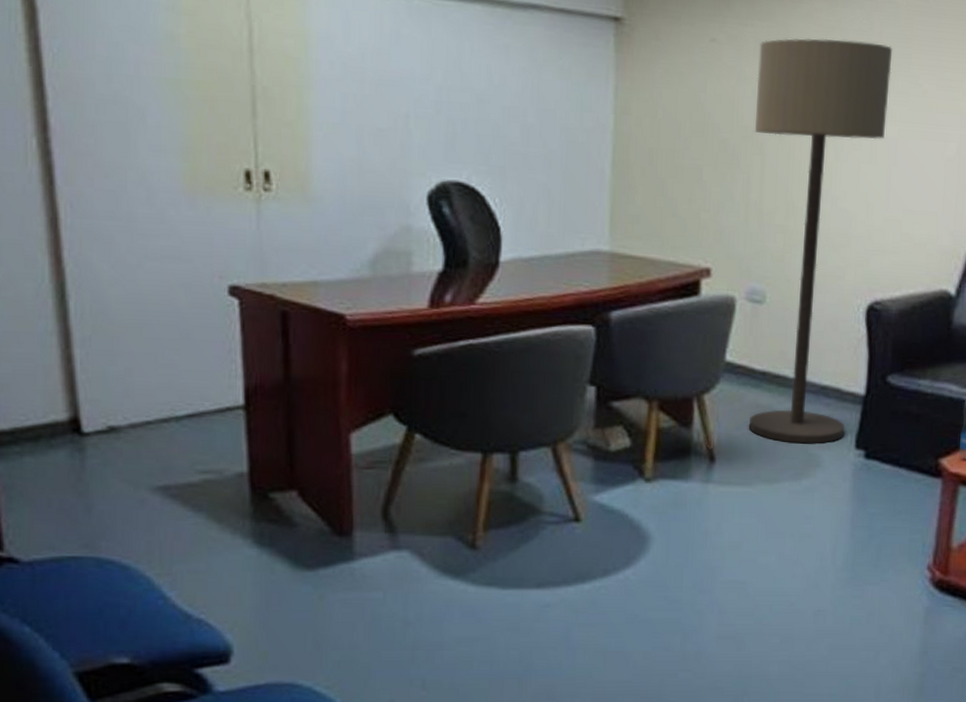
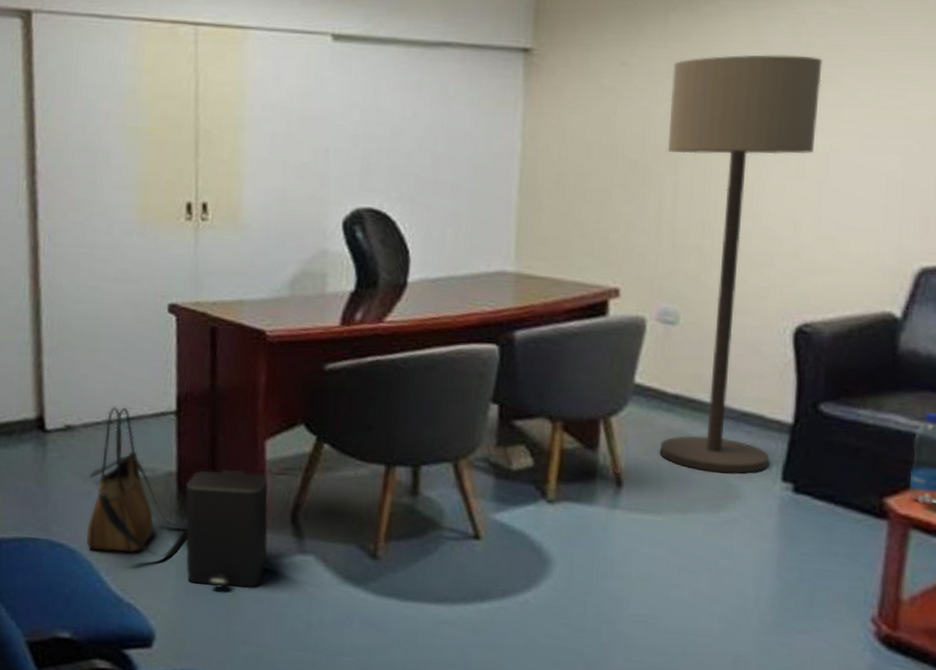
tote bag: none [142,402,265,566] -> present [86,406,188,557]
pedal bin: none [259,465,357,591] -> present [184,468,269,588]

